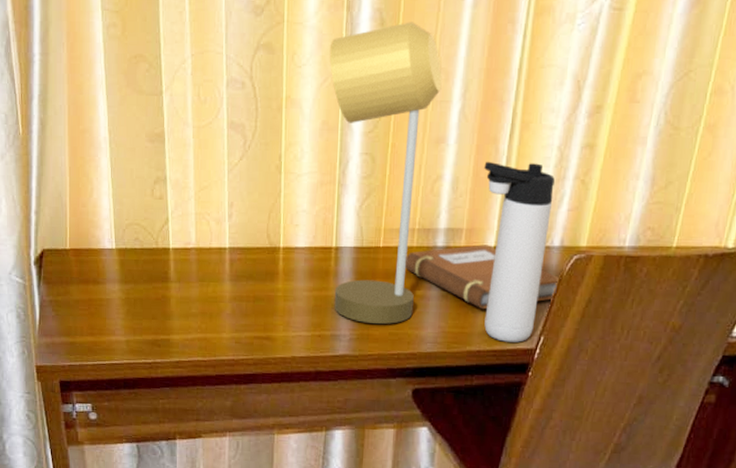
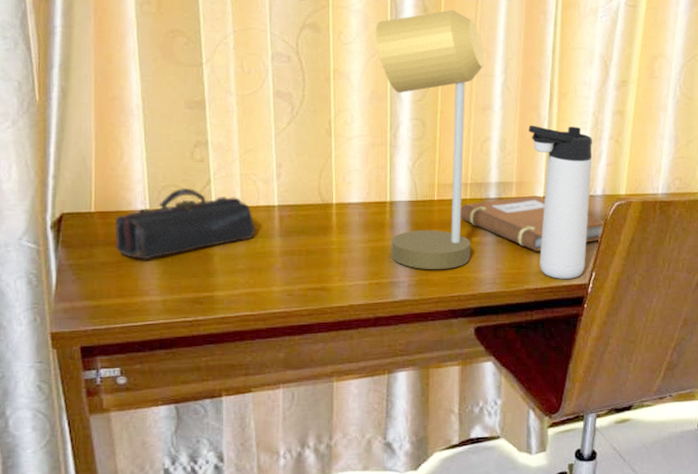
pencil case: none [86,226,209,300] -> present [115,187,256,260]

